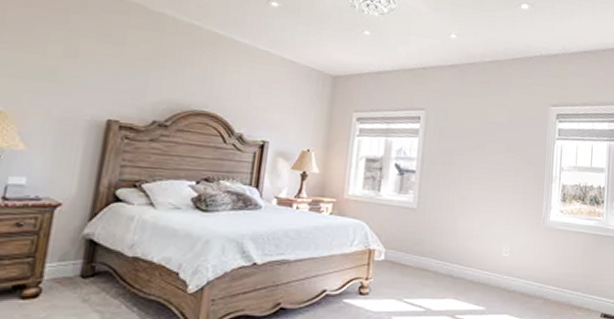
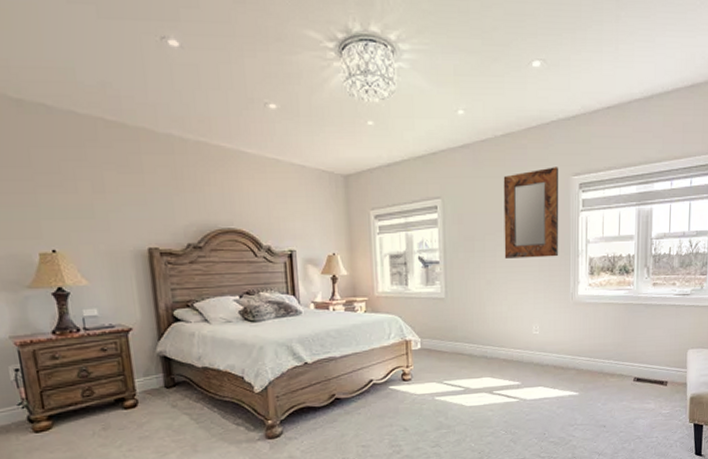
home mirror: none [481,95,538,180] -> present [503,167,559,259]

